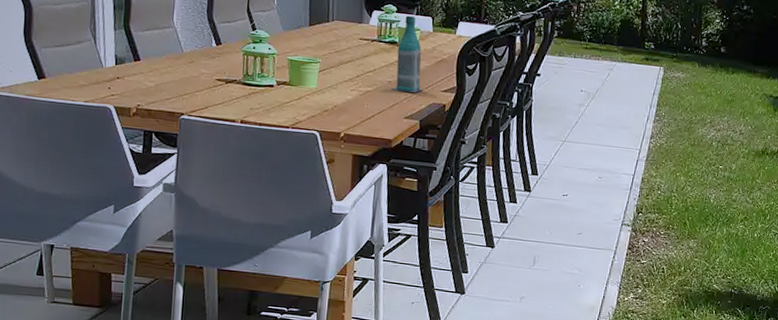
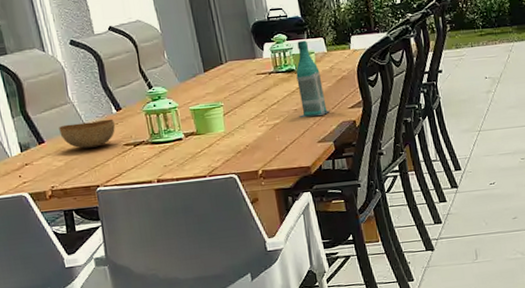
bowl: none [157,47,212,76] -> present [59,119,115,149]

